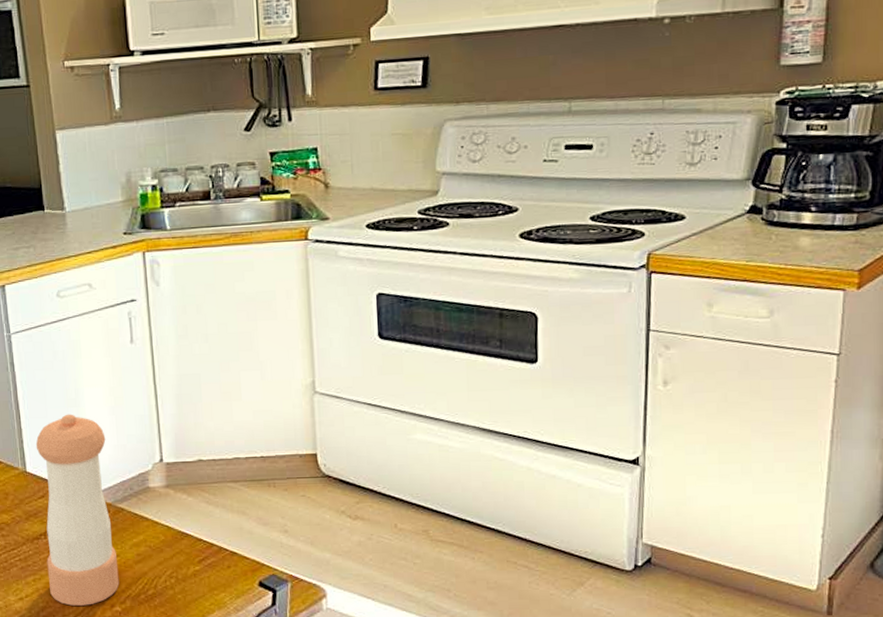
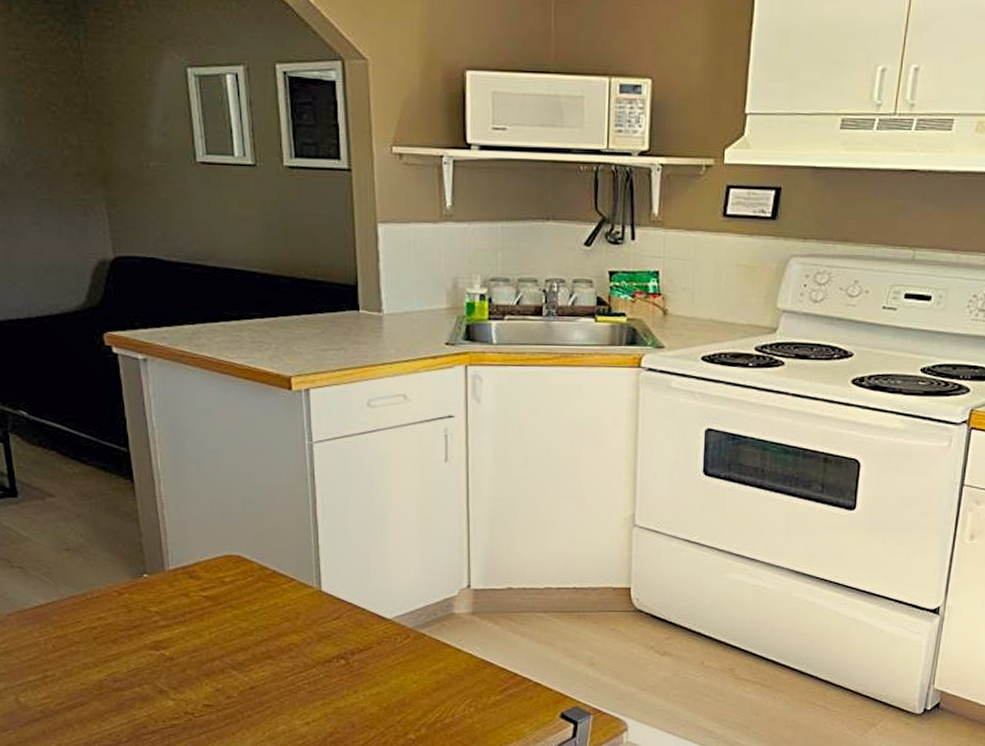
pepper shaker: present [35,414,120,606] -> none [333,532,415,732]

